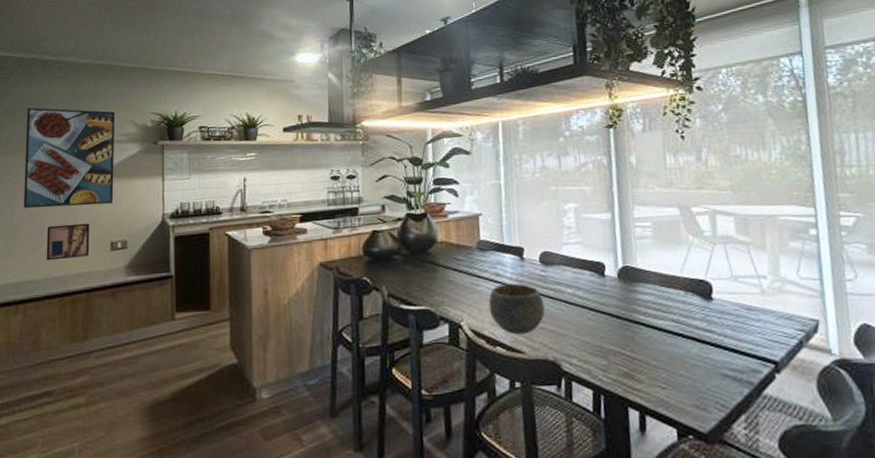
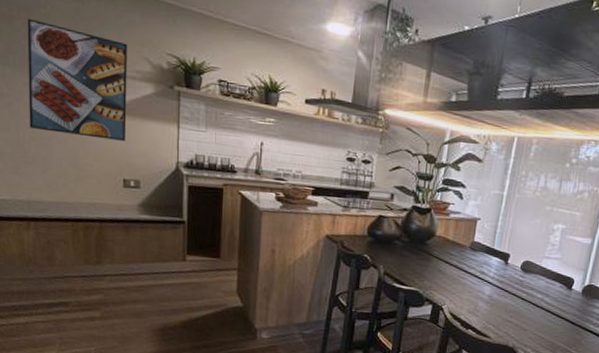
wall art: present [46,223,90,261] -> none [56,151,102,189]
bowl: present [488,284,545,335] -> none [468,281,516,324]

